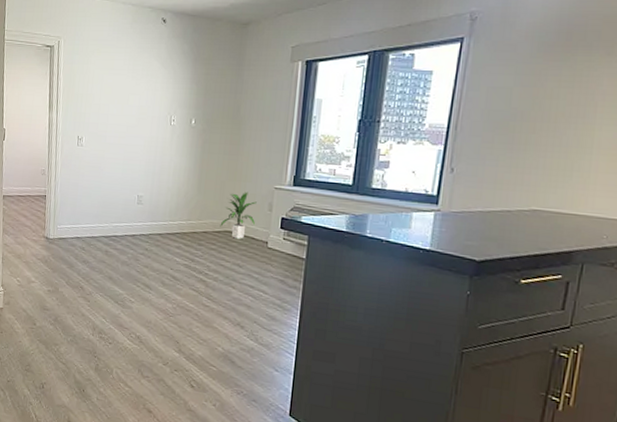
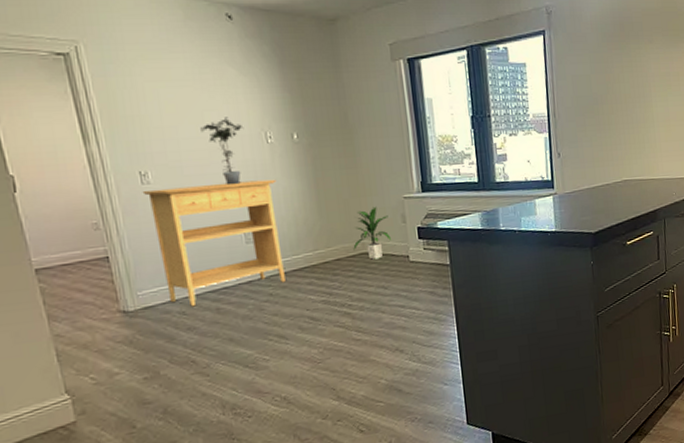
console table: none [76,151,171,246] -> present [142,179,286,307]
potted plant: none [125,101,156,156] -> present [200,117,244,185]

